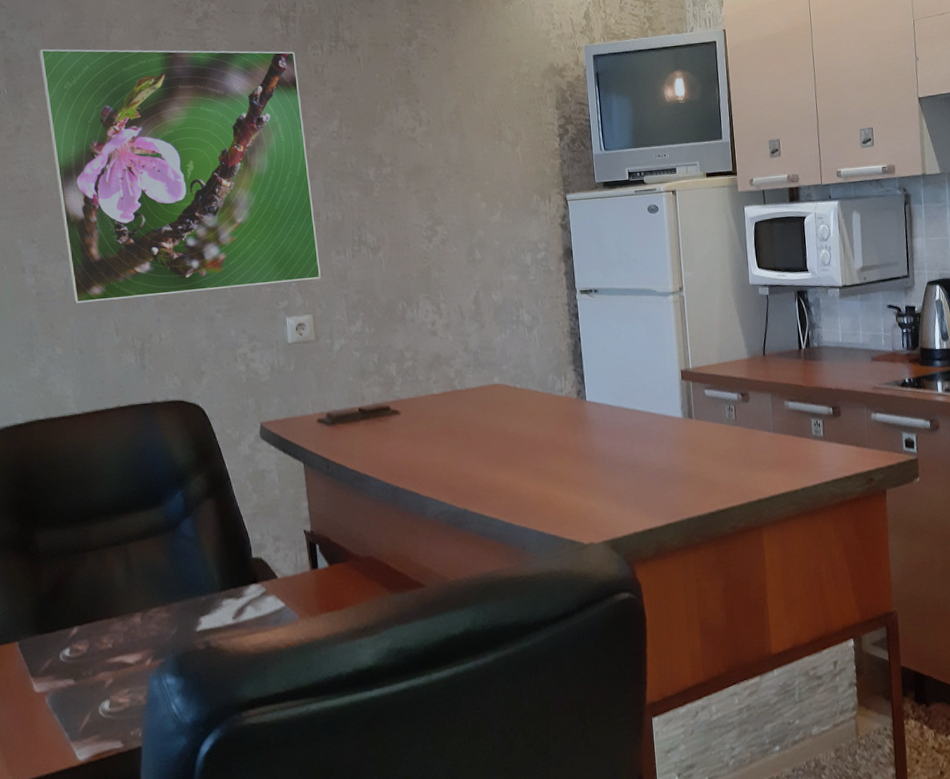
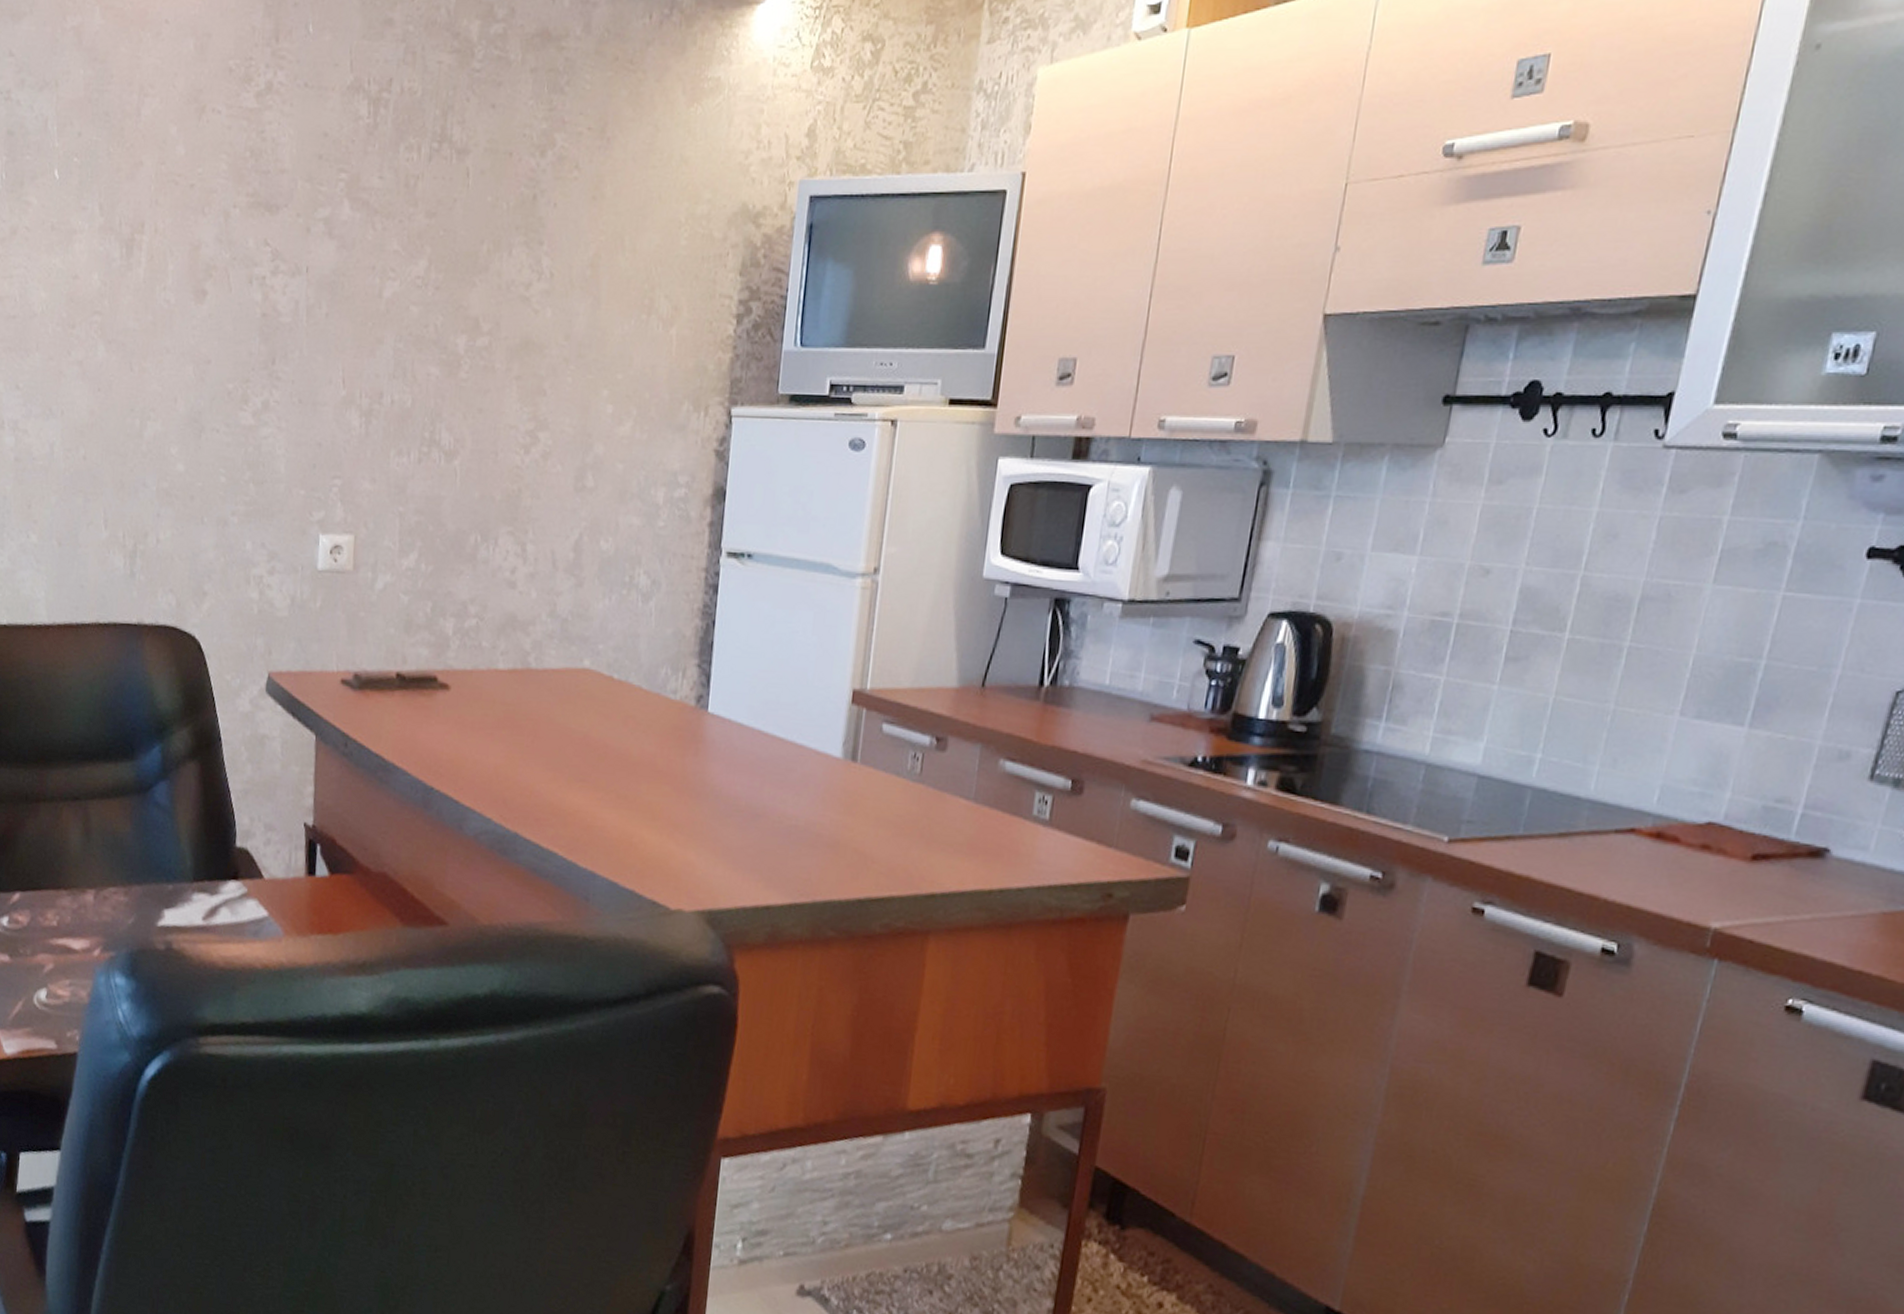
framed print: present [39,49,321,304] -> none [50,120,382,487]

